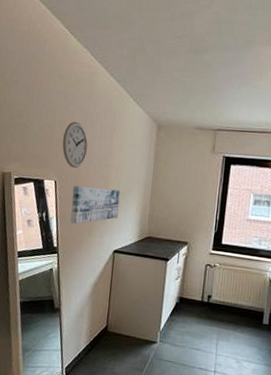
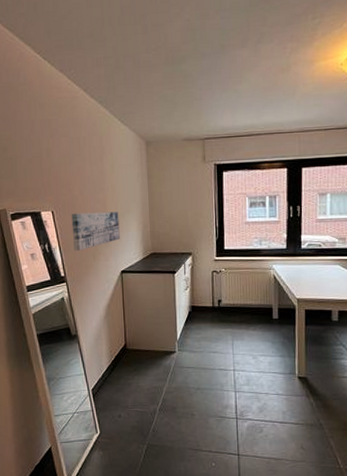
wall clock: present [62,121,88,168] -> none [53,148,80,196]

